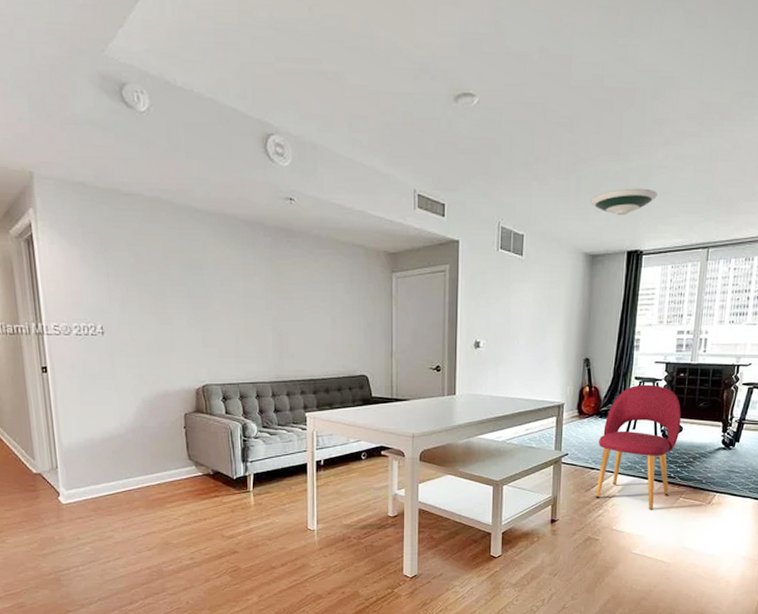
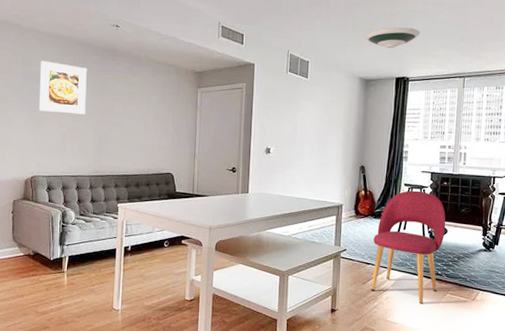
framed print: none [201,246,260,310] -> present [39,61,87,115]

